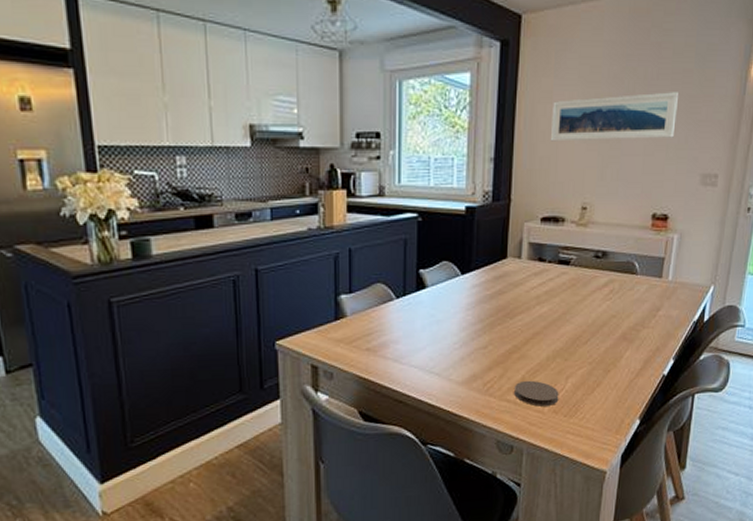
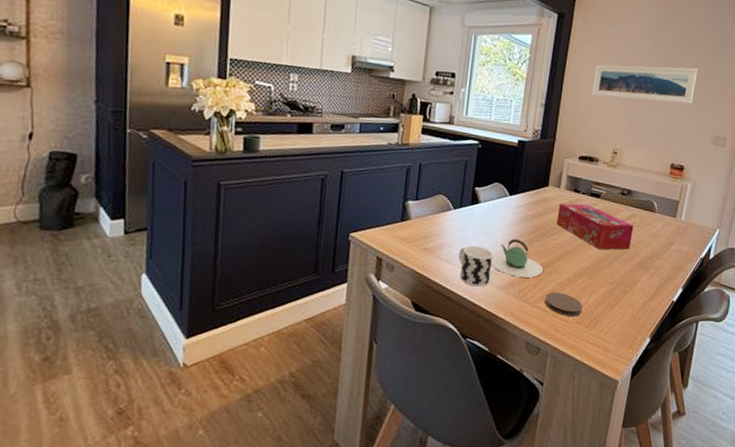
cup: none [408,338,449,386] -> present [458,245,494,287]
teapot: none [447,324,510,369] -> present [491,238,544,278]
tissue box: none [520,274,612,326] -> present [556,203,634,250]

